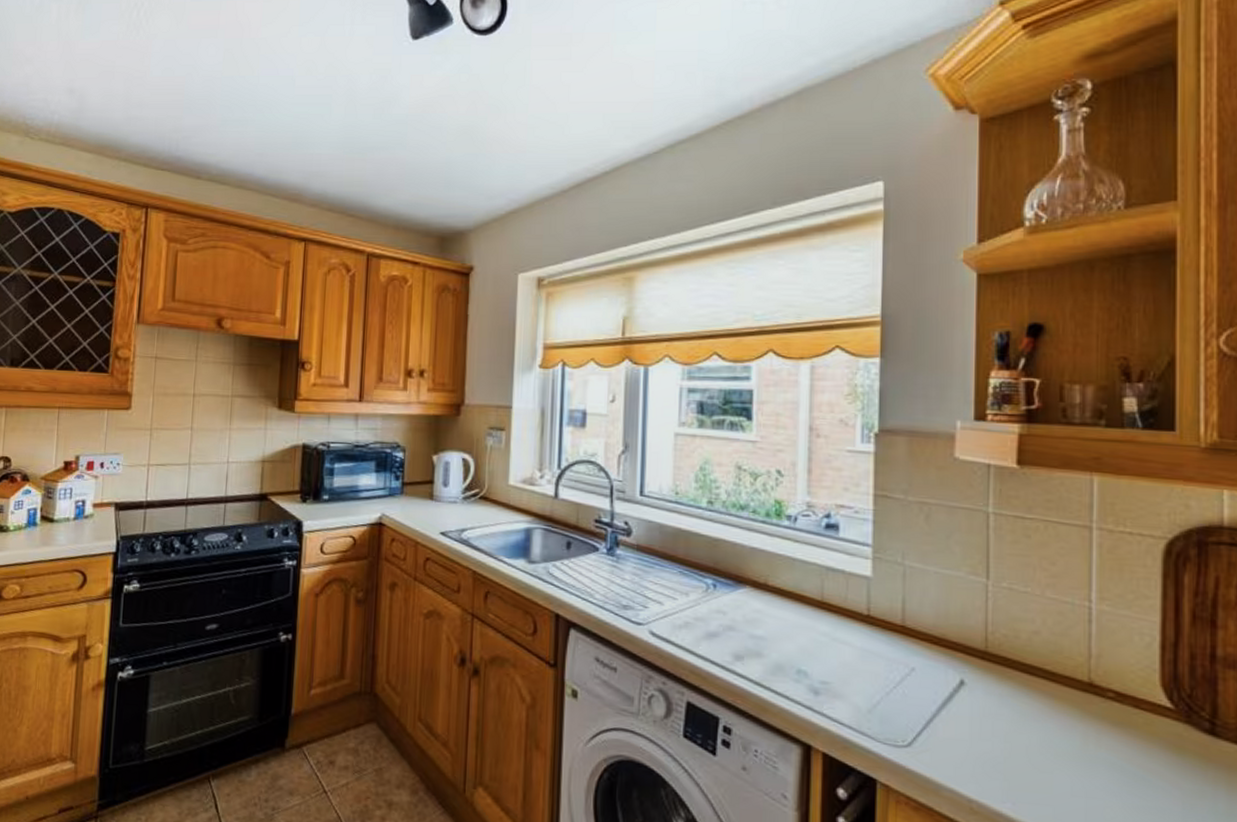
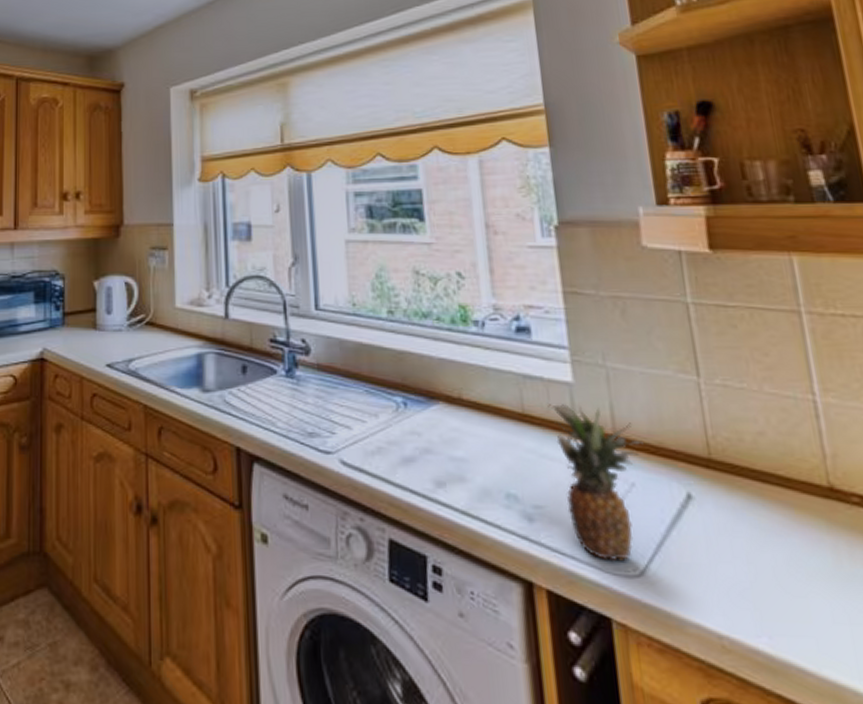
fruit: none [845,594,928,733] -> present [547,404,643,562]

